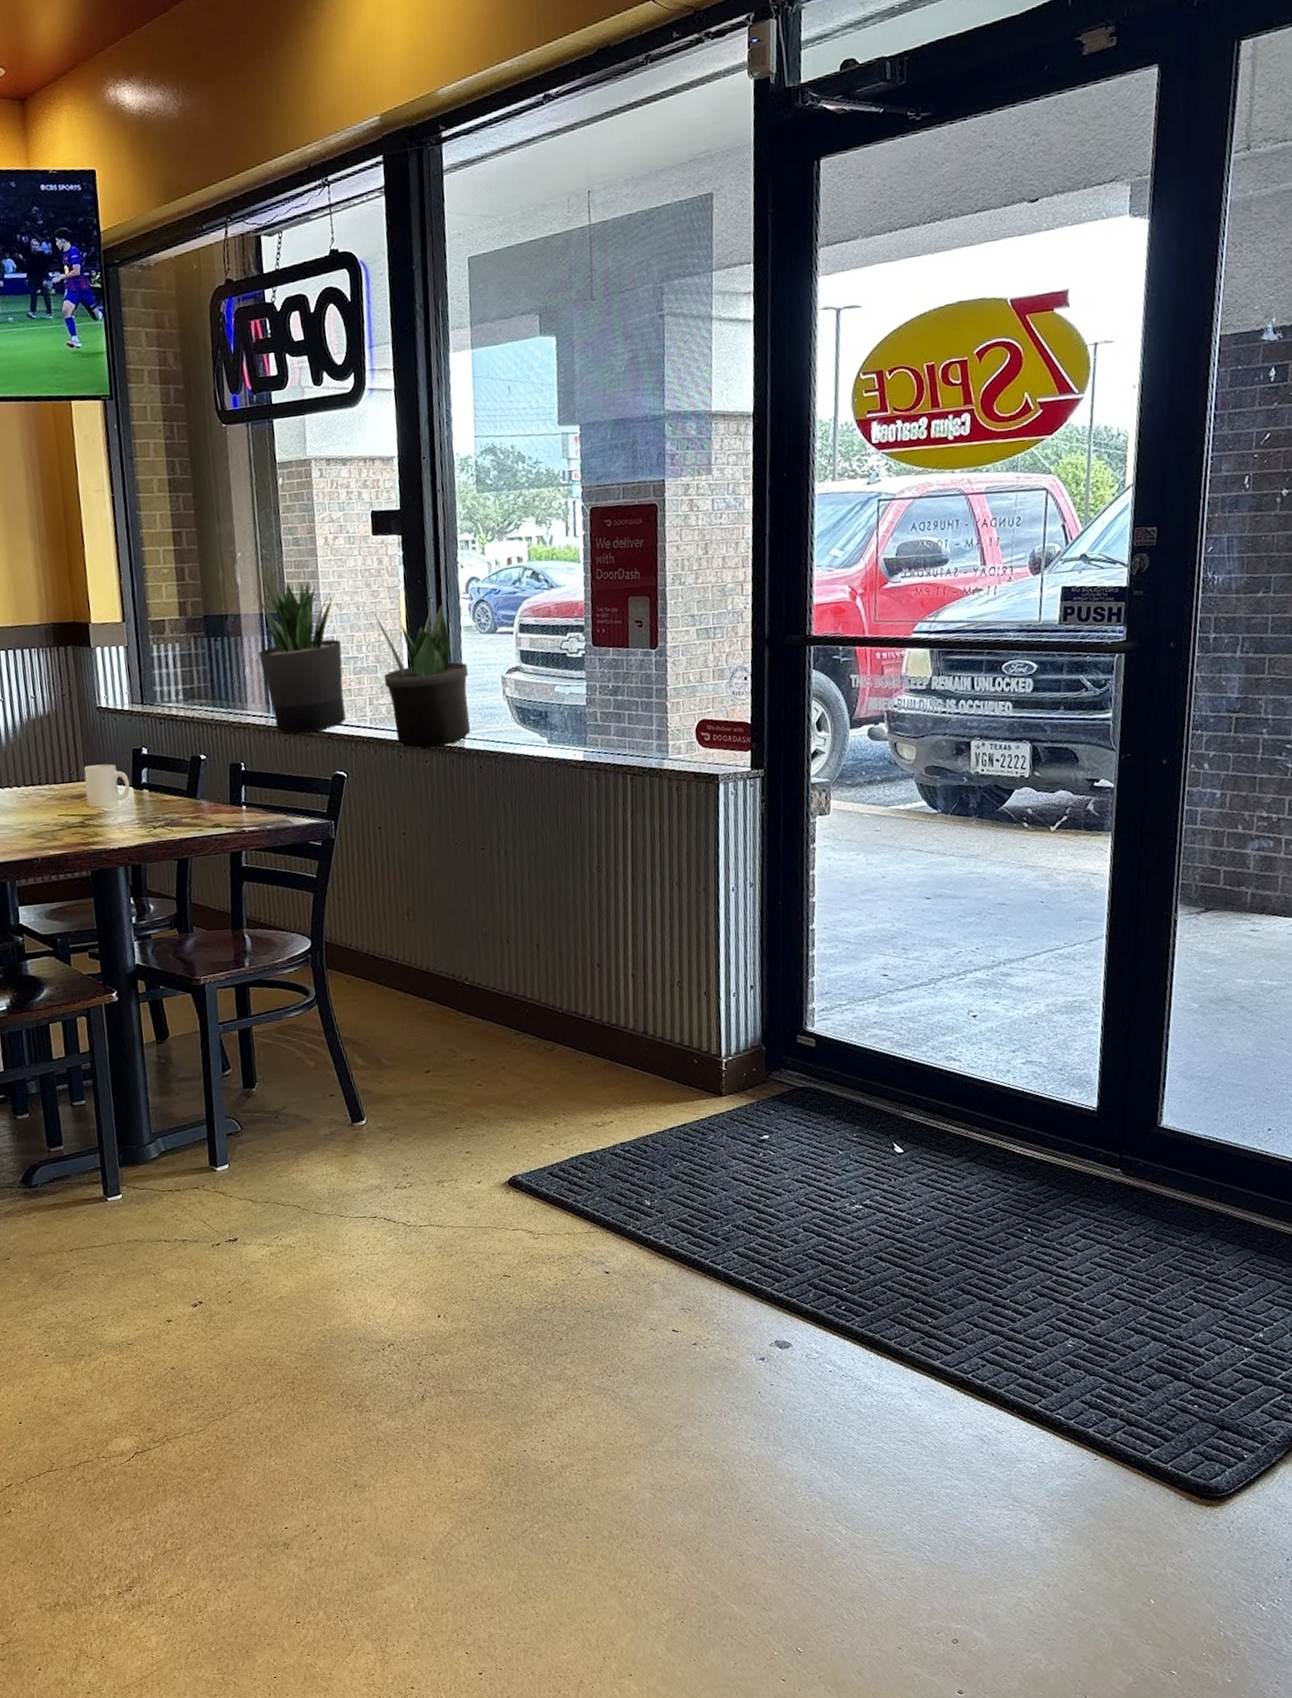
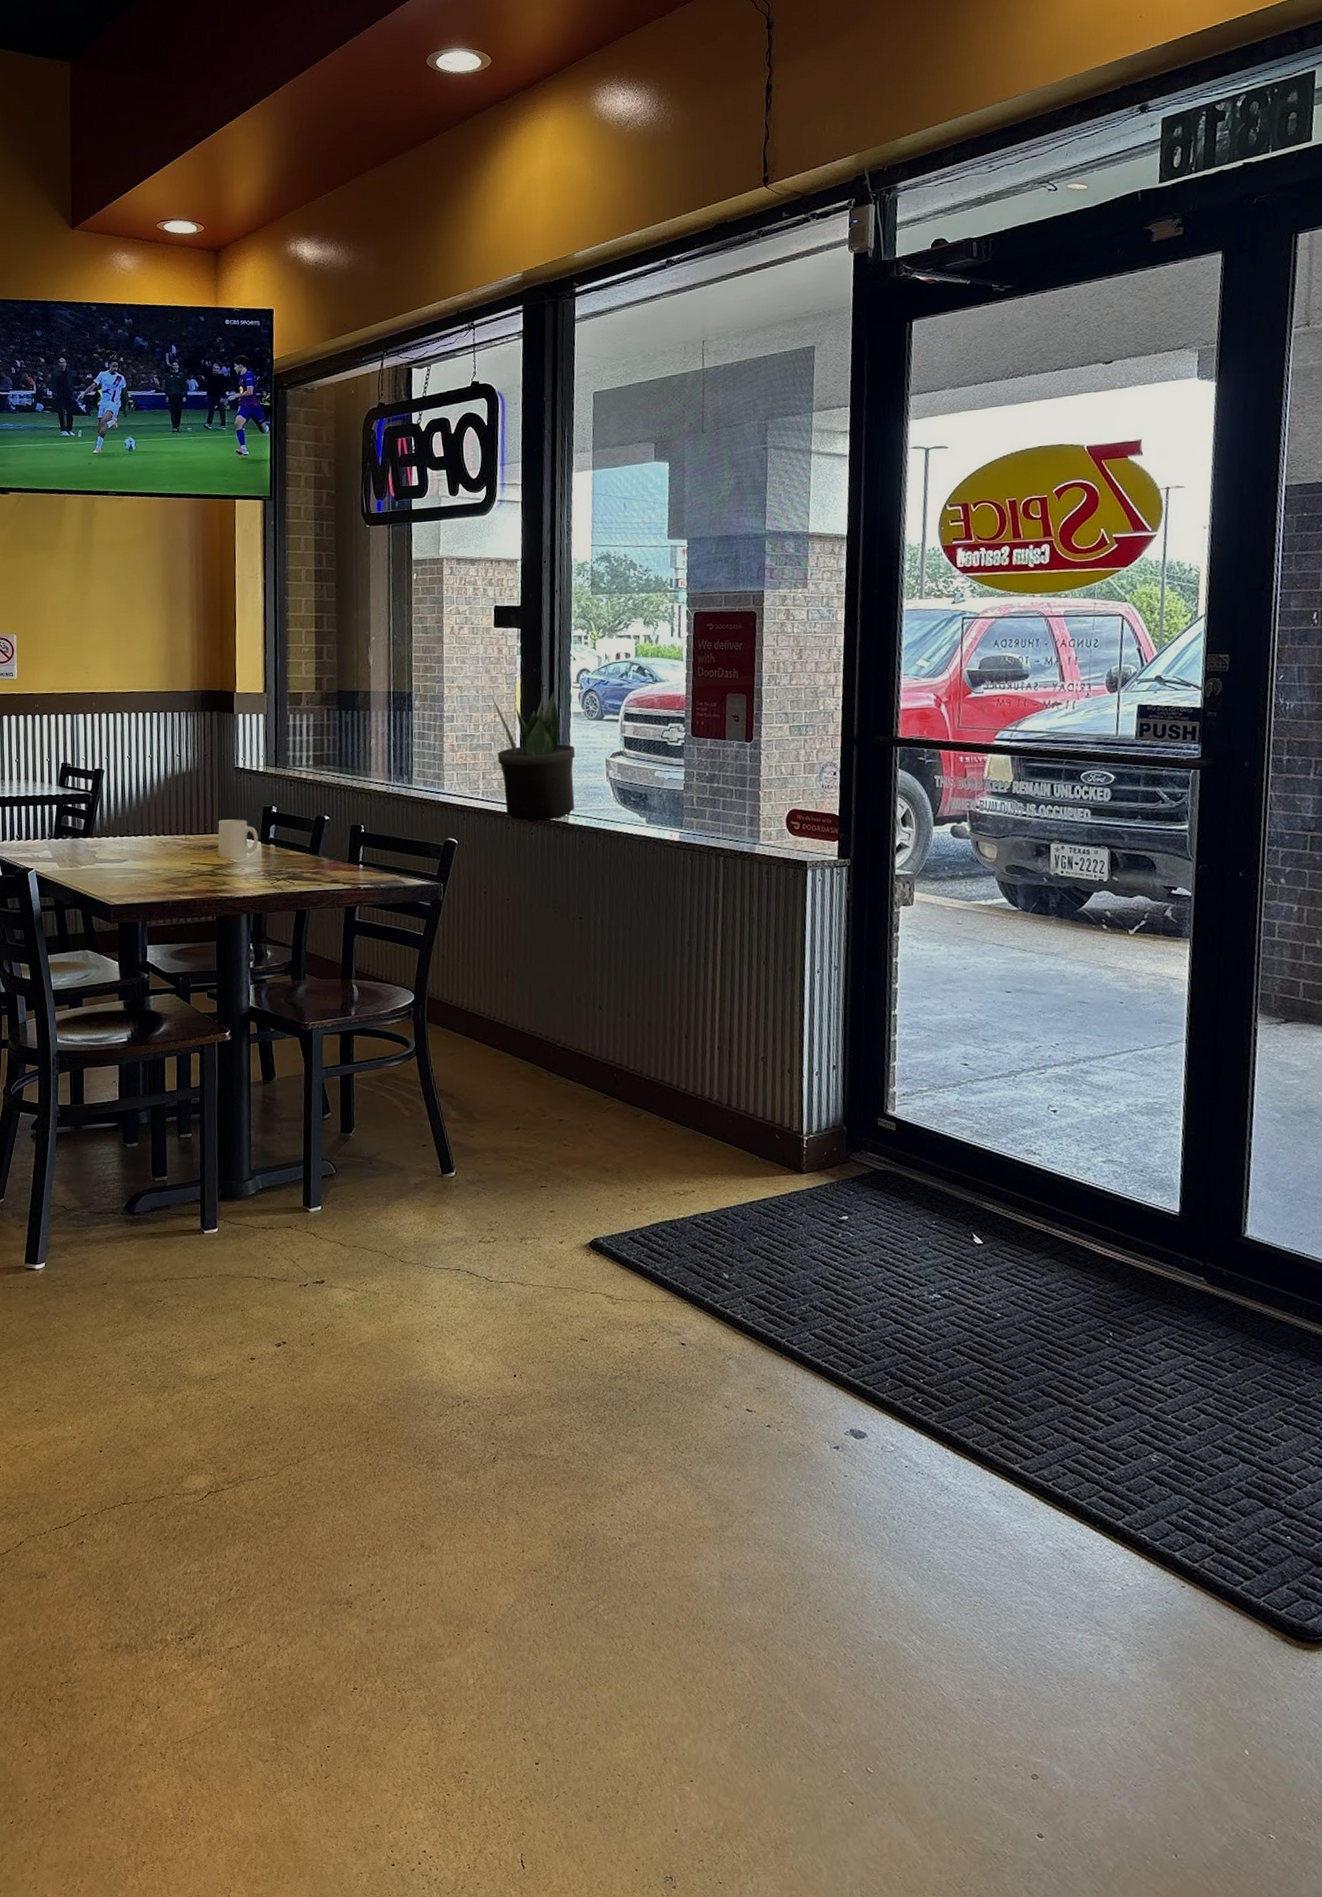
planter: present [254,574,347,734] -> none [384,656,461,802]

